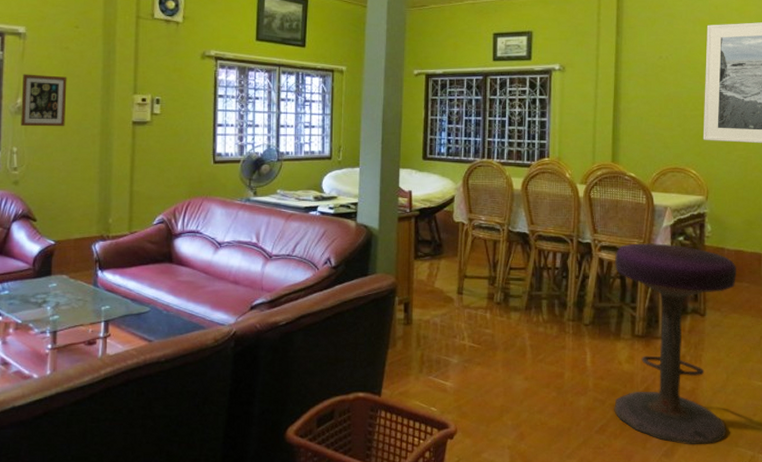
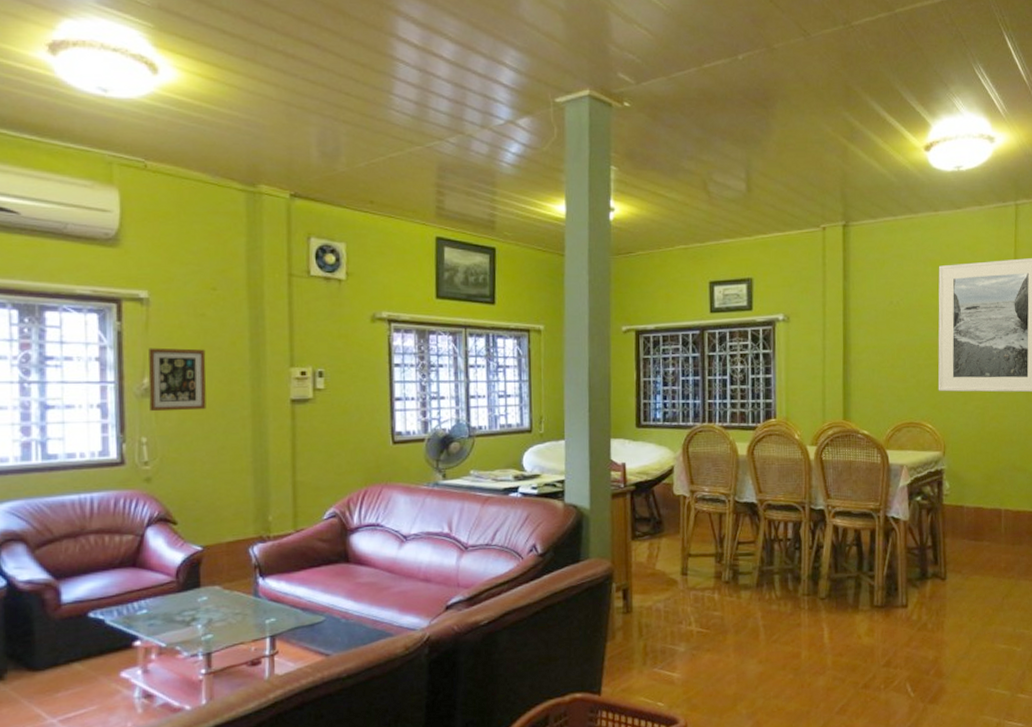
stool: present [614,243,736,445] -> none [850,505,977,718]

